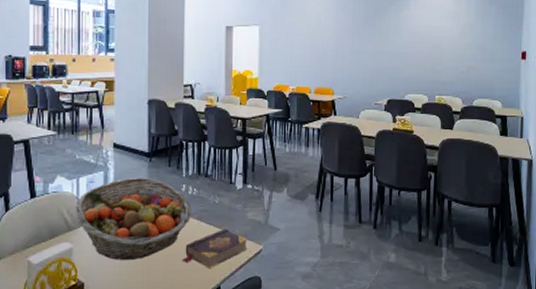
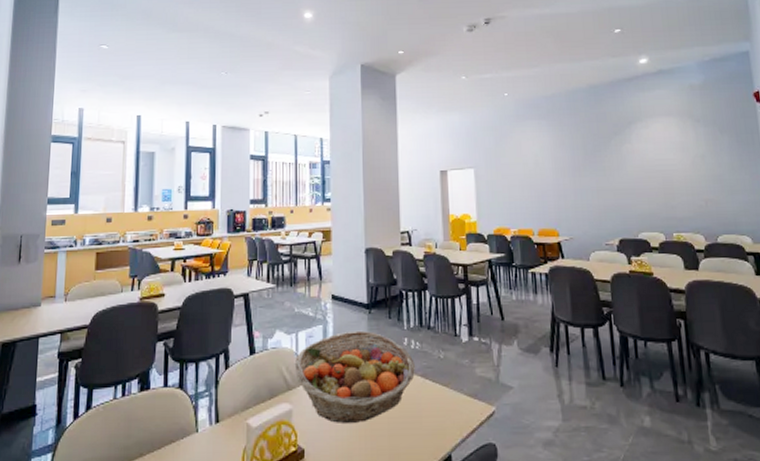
book: present [182,228,248,268] -> none [408,386,479,433]

